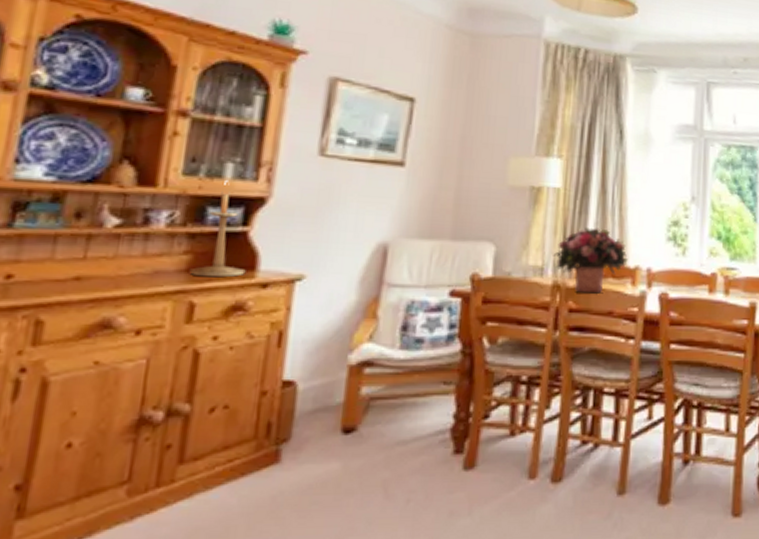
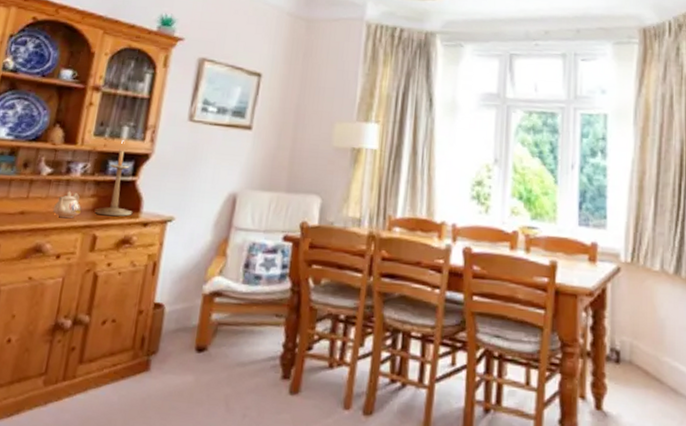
teapot: none [125,247,171,283] -> present [52,191,82,219]
bouquet: present [553,227,628,294] -> none [369,185,435,245]

